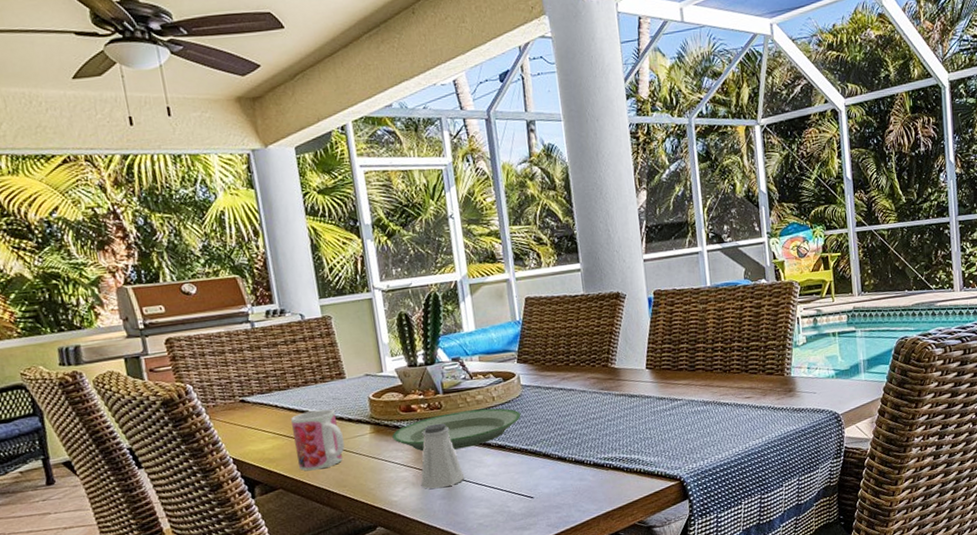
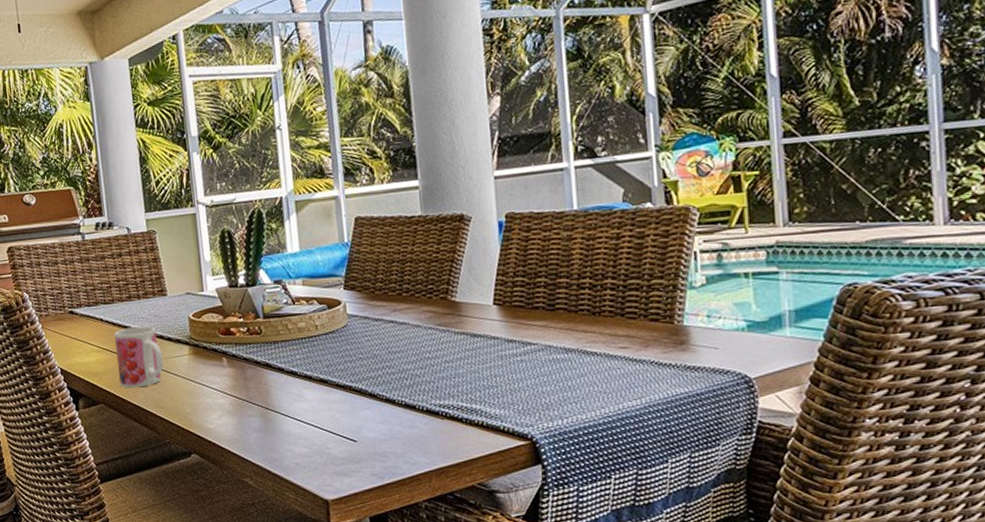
plate: present [392,408,522,452] -> none [210,337,346,380]
saltshaker: present [420,423,465,489] -> none [237,350,283,420]

